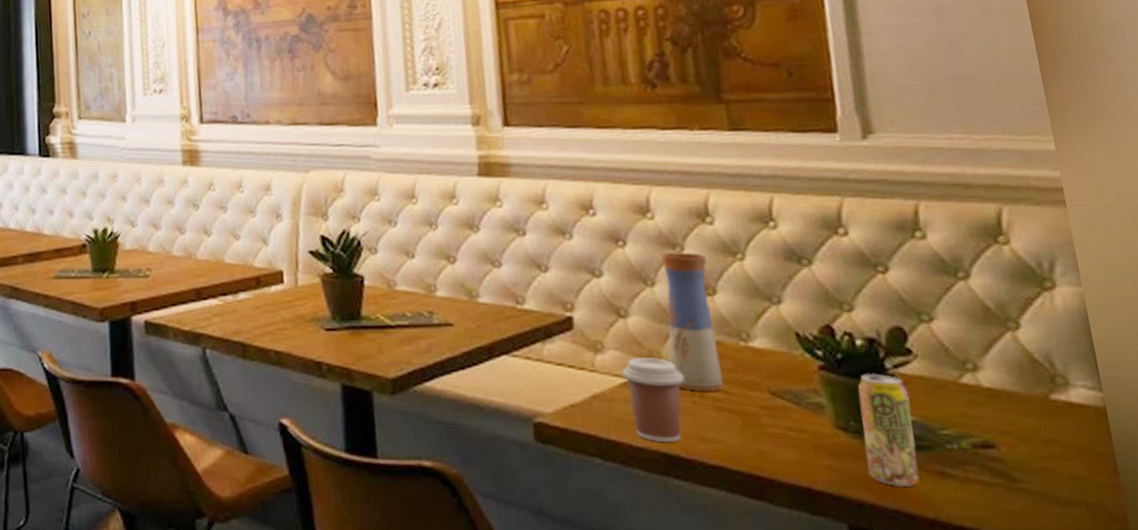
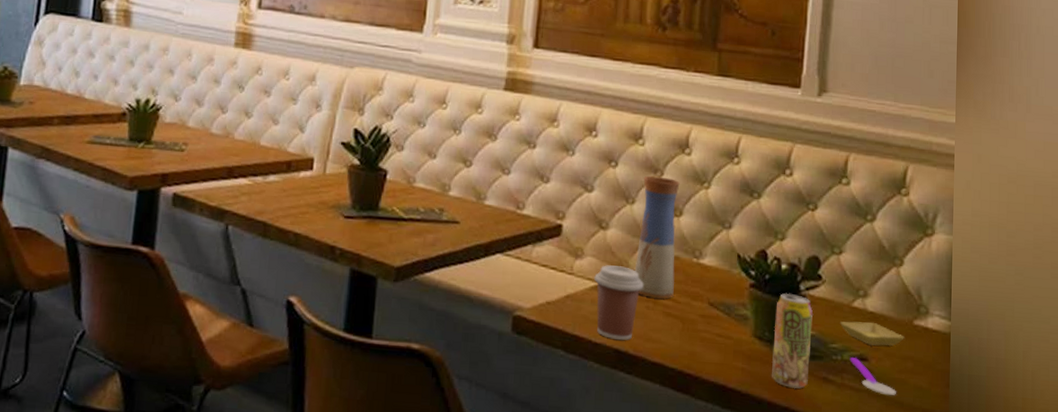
saucer: none [947,401,1041,430] -> present [839,321,904,346]
spoon: none [970,445,1045,490] -> present [849,357,896,396]

